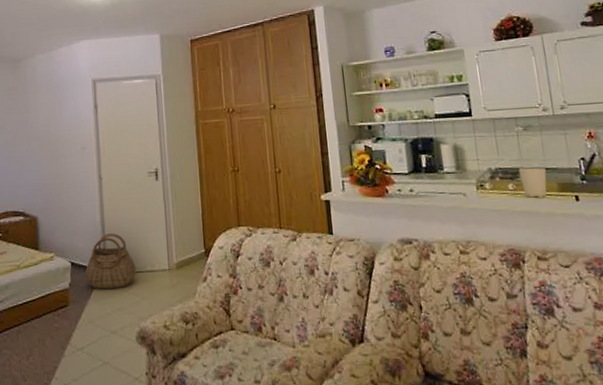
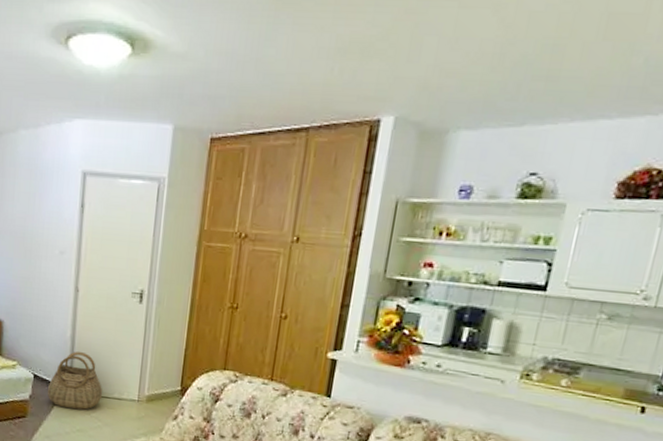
cup: present [518,167,547,199] -> none [578,363,617,403]

